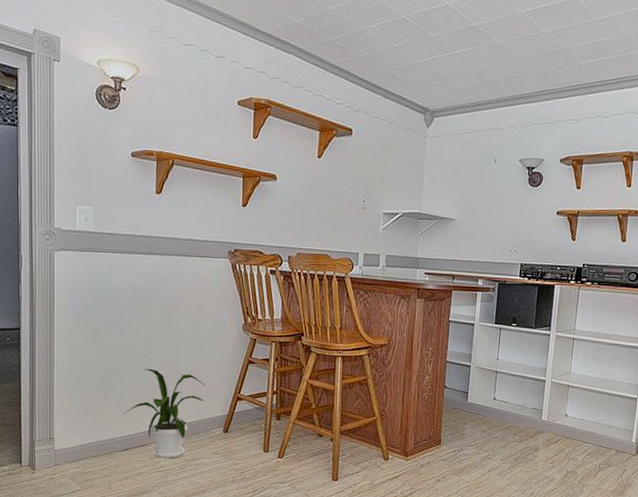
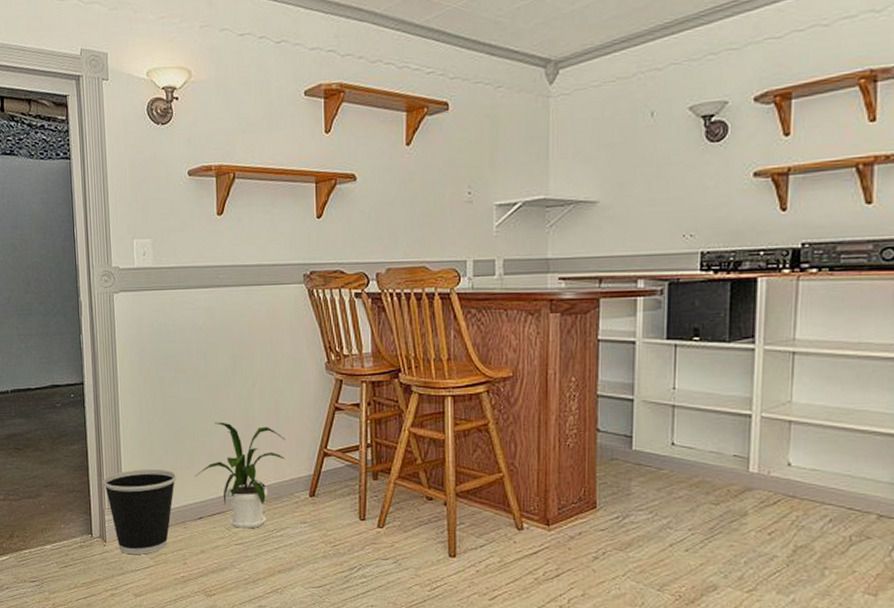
wastebasket: none [35,406,106,481] -> present [103,469,176,555]

